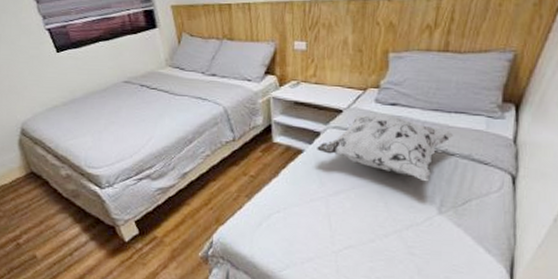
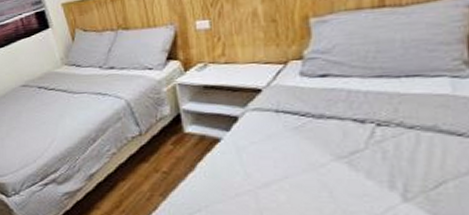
decorative pillow: present [317,115,454,182] -> none [236,89,409,163]

